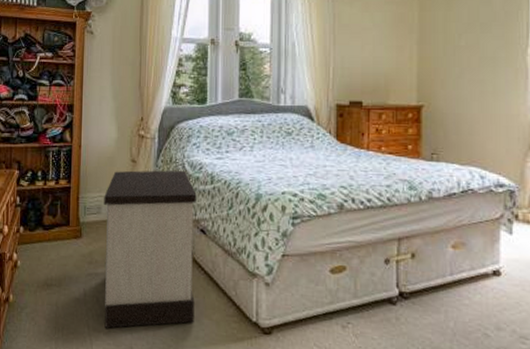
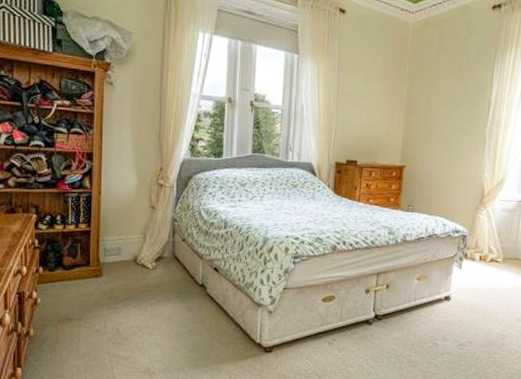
nightstand: present [104,170,197,329] -> none [124,216,211,355]

